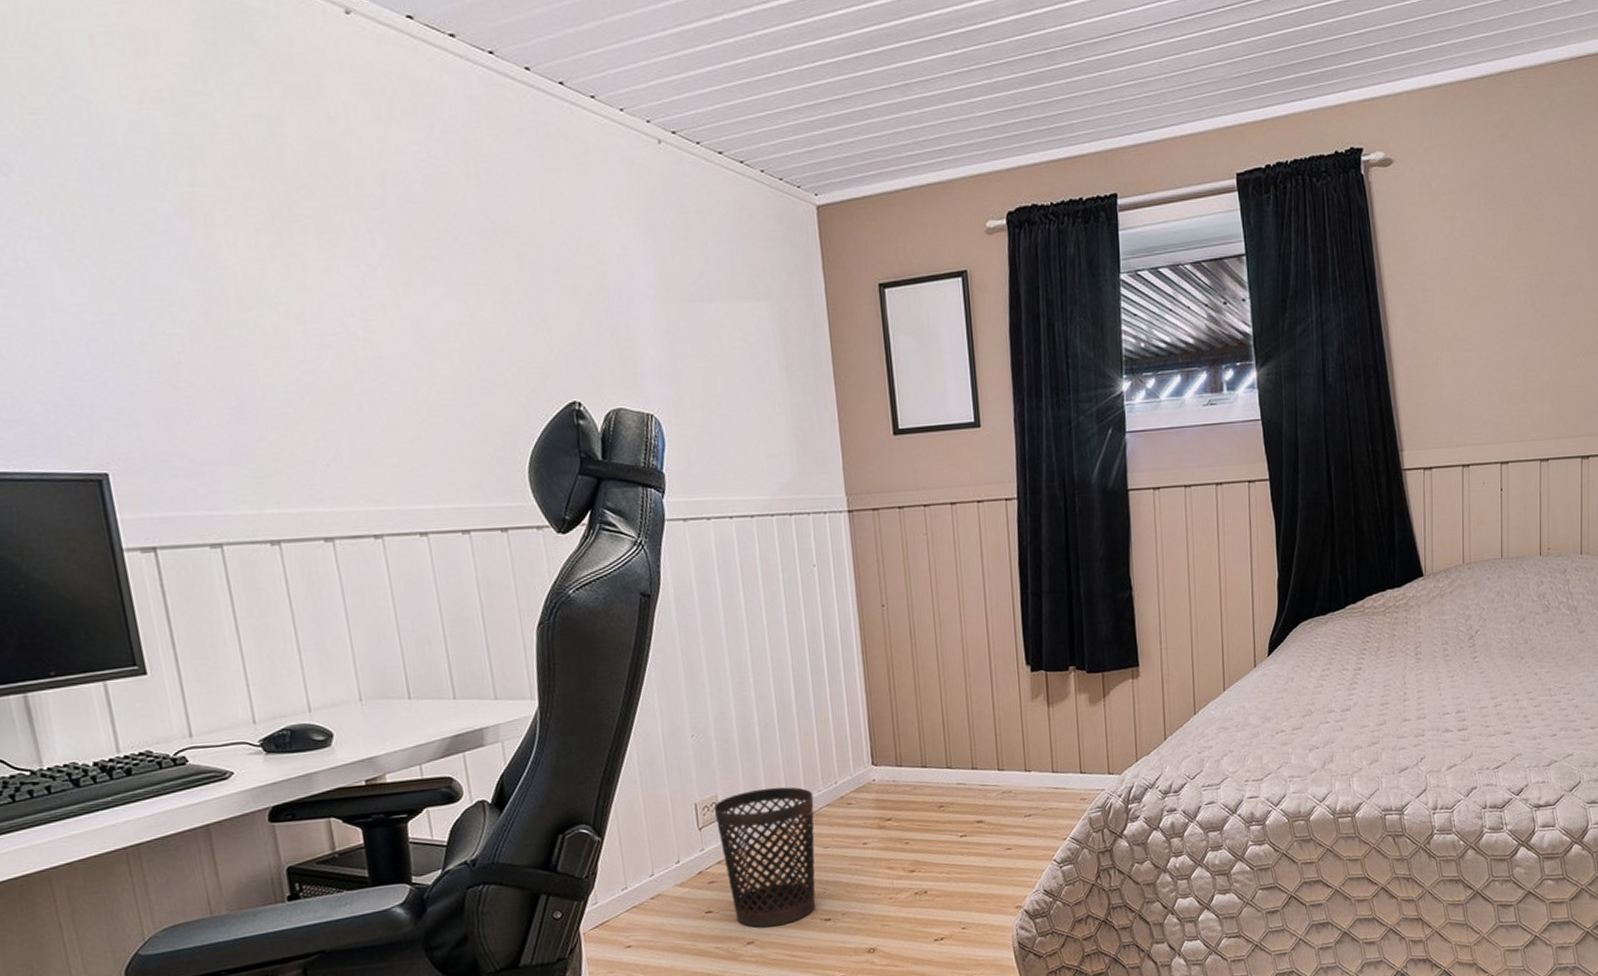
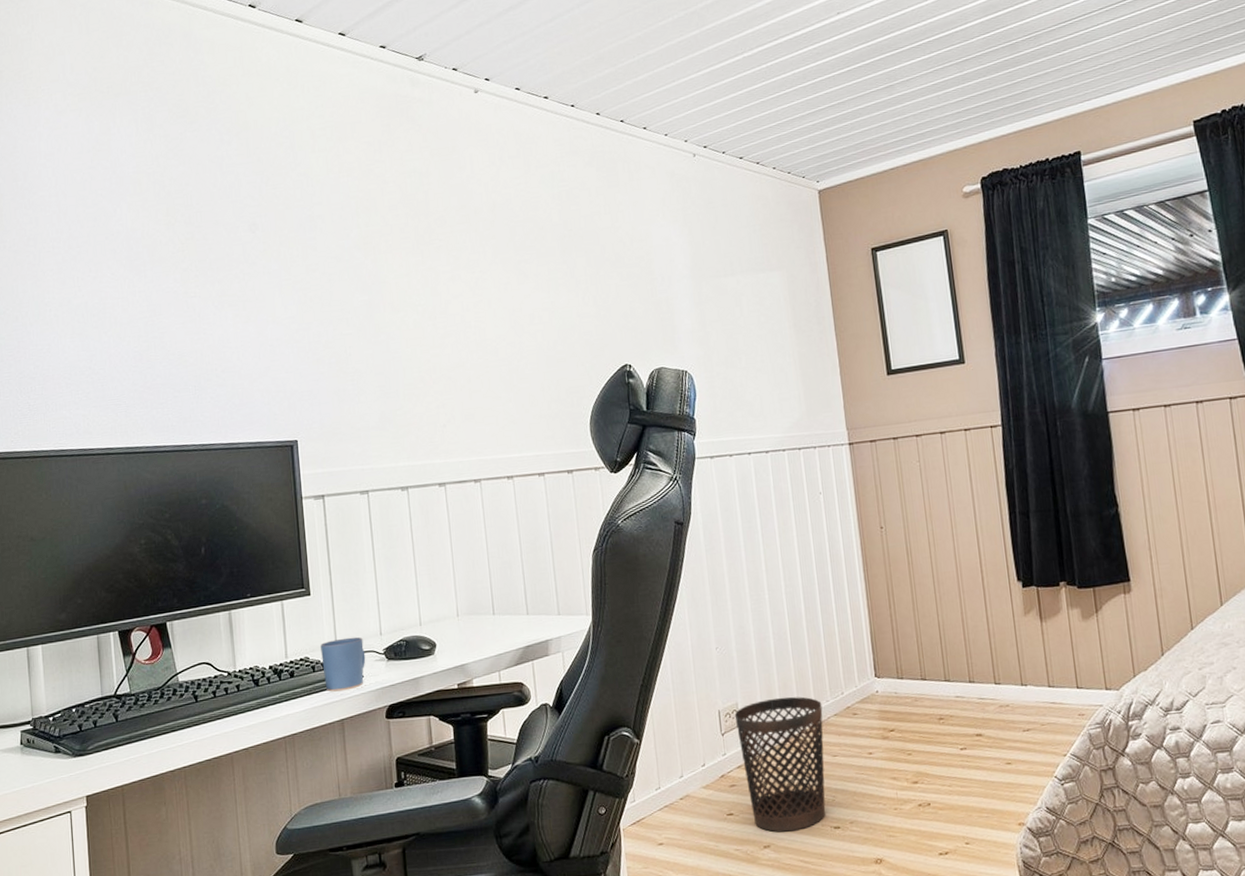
mug: none [167,725,236,793] -> present [320,637,366,692]

